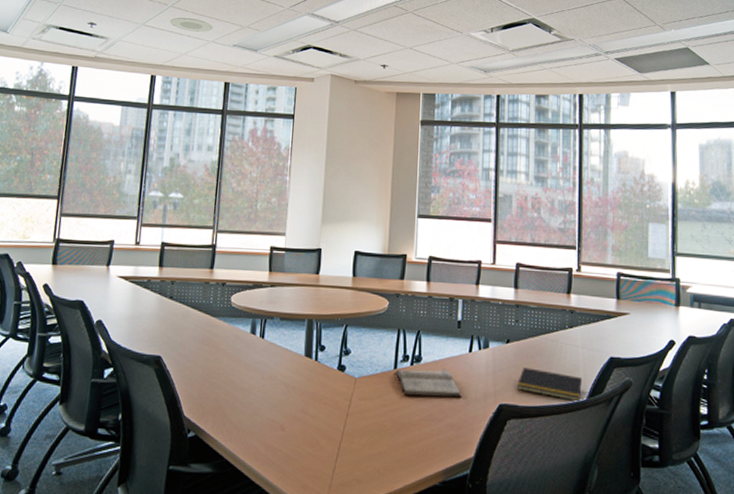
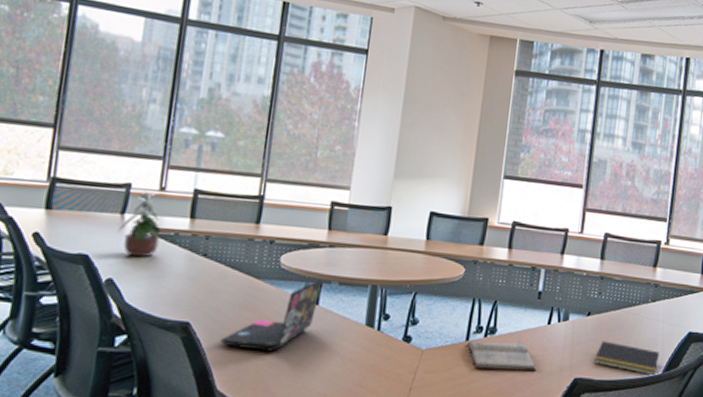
potted plant: none [104,245,137,302] -> present [117,190,161,258]
laptop: none [186,315,267,381] -> present [221,279,323,352]

